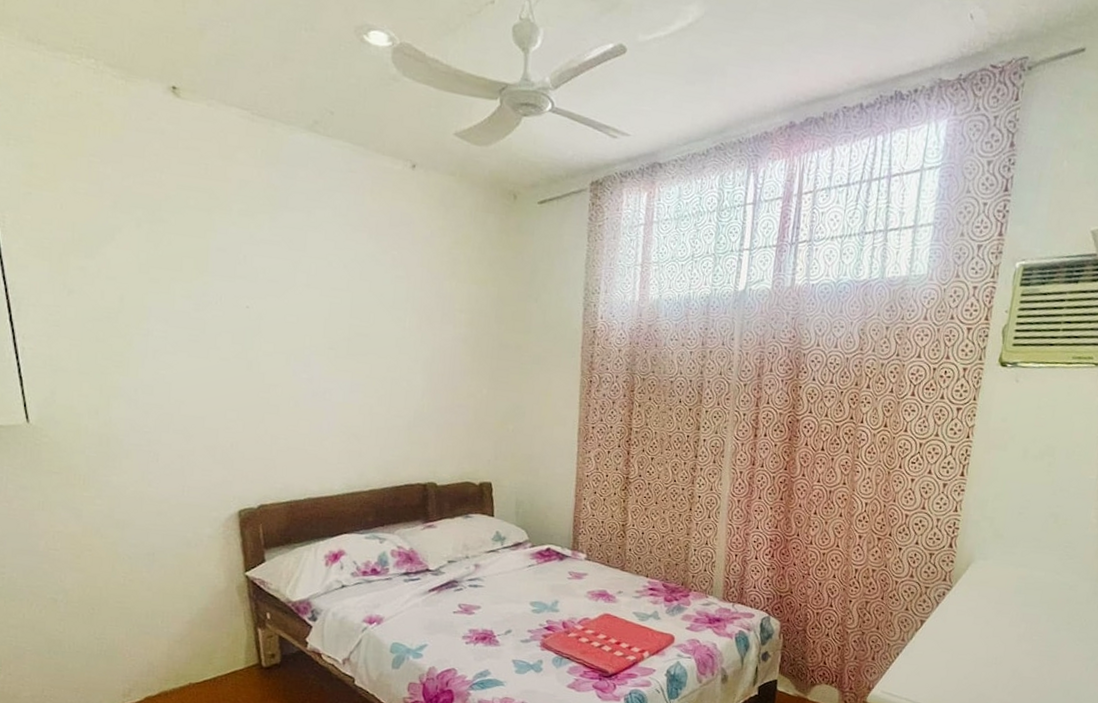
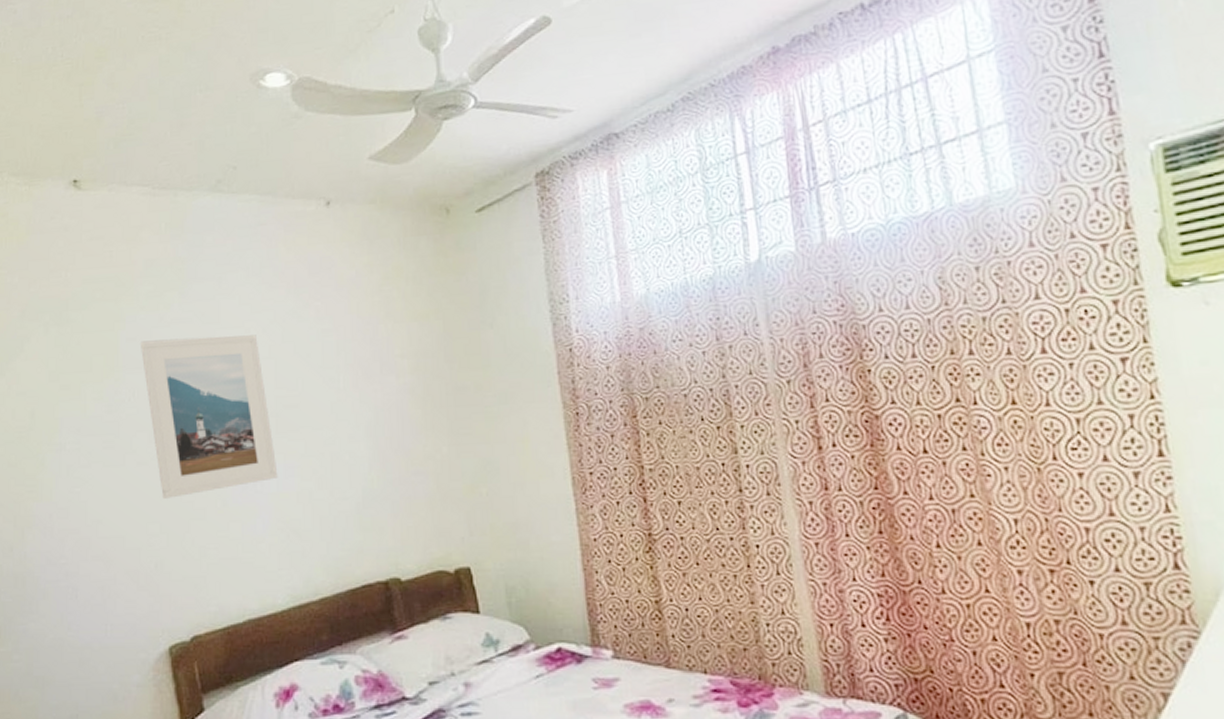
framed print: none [230,253,345,393] -> present [141,335,278,499]

